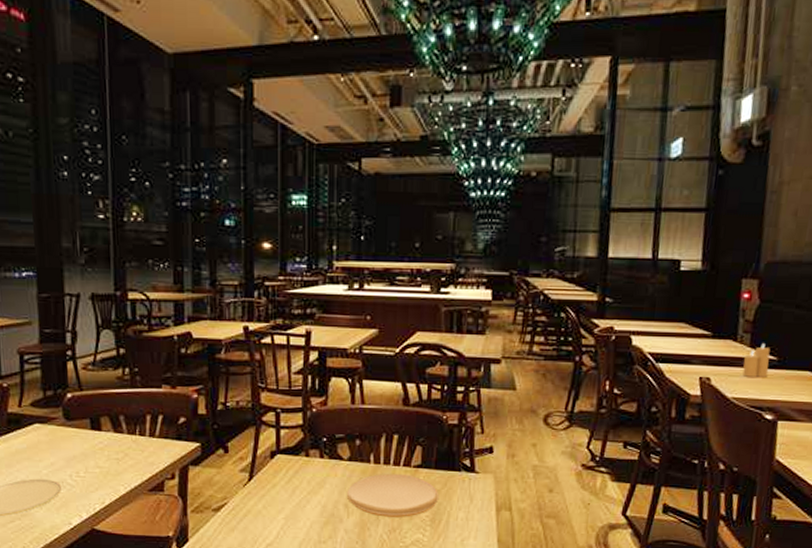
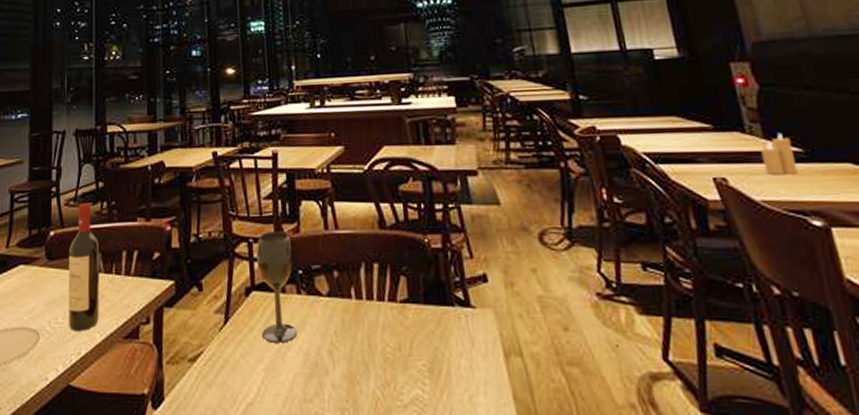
wine bottle: none [88,368,124,484] -> present [67,203,100,331]
wine glass: none [283,403,319,497] -> present [256,231,297,343]
plate: present [347,473,440,517] -> none [330,310,435,367]

